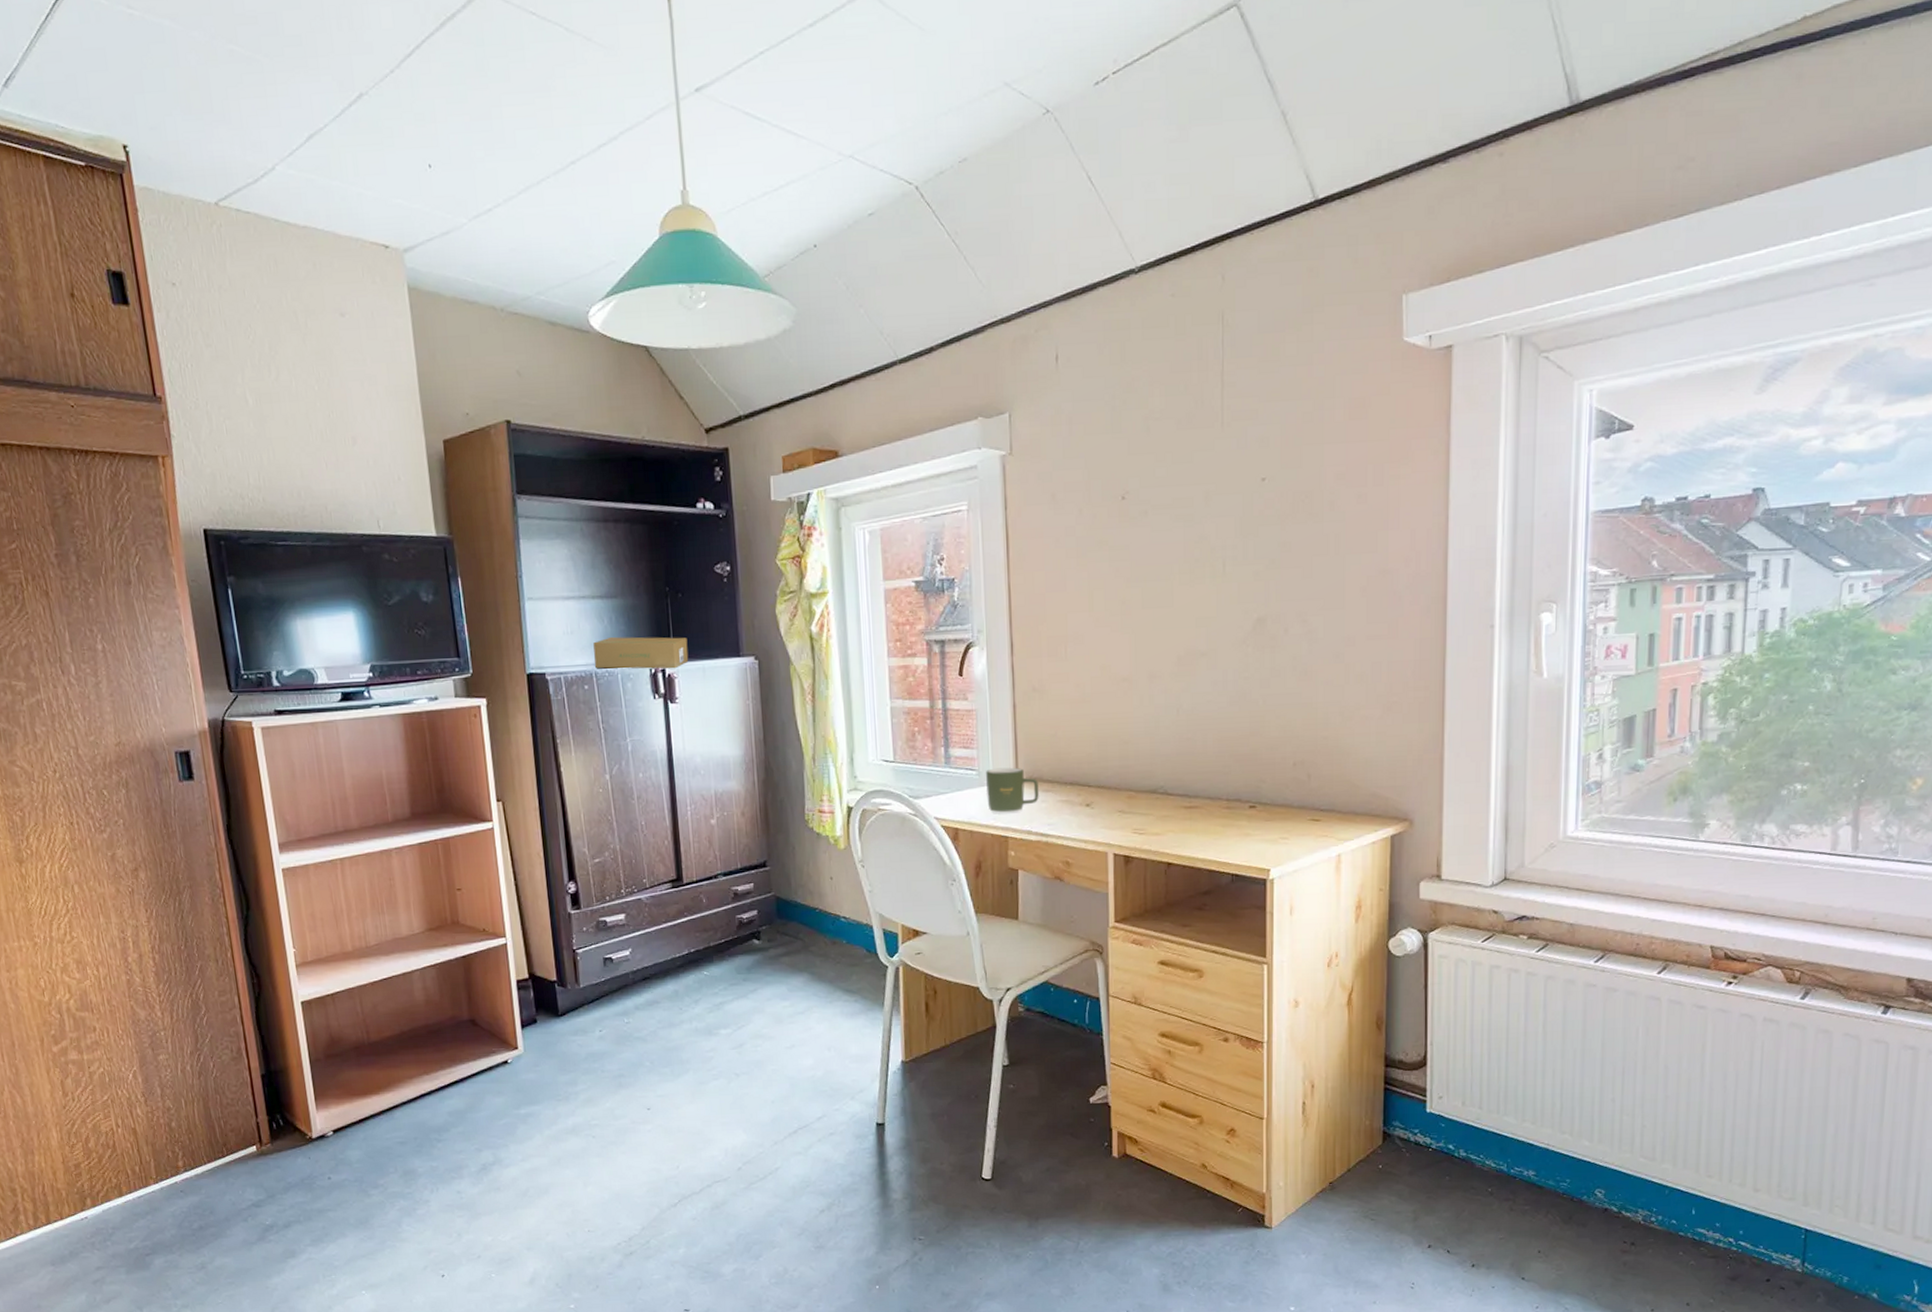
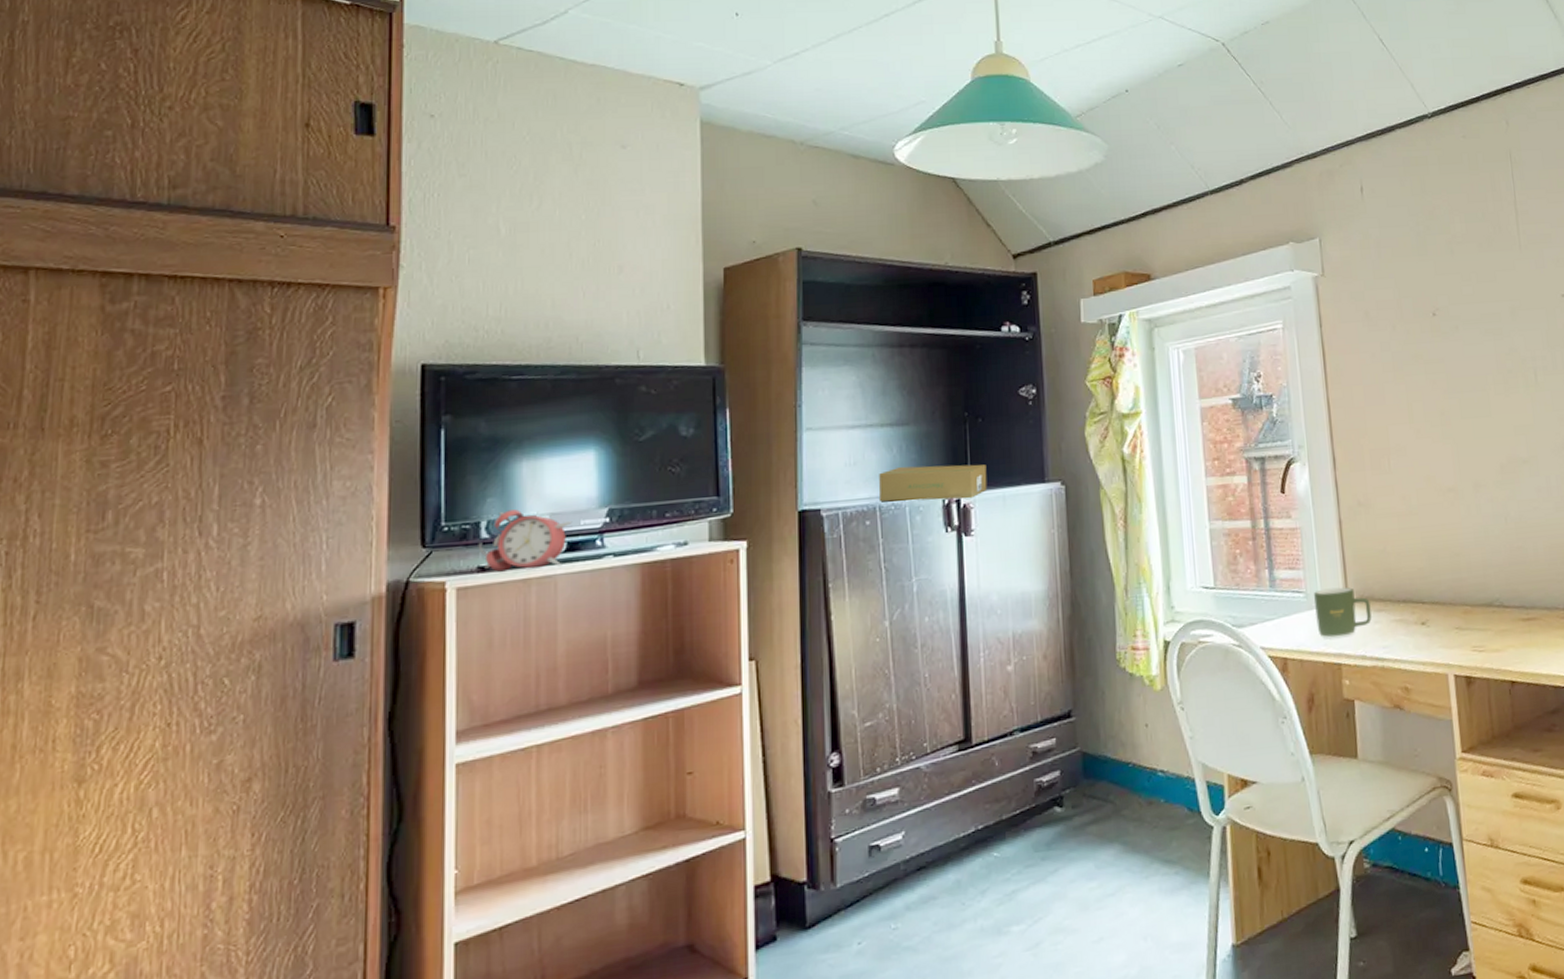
alarm clock: none [272,662,343,715] -> present [478,509,573,572]

